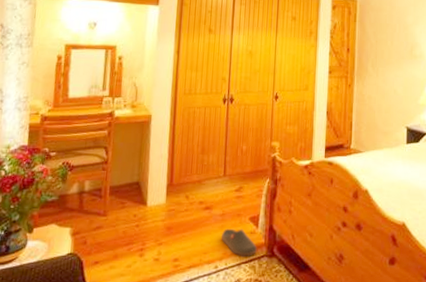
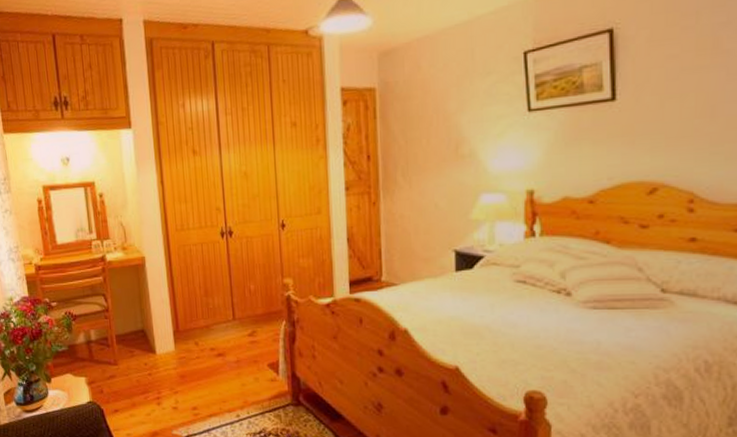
slipper: present [222,228,257,256] -> none [240,376,281,405]

